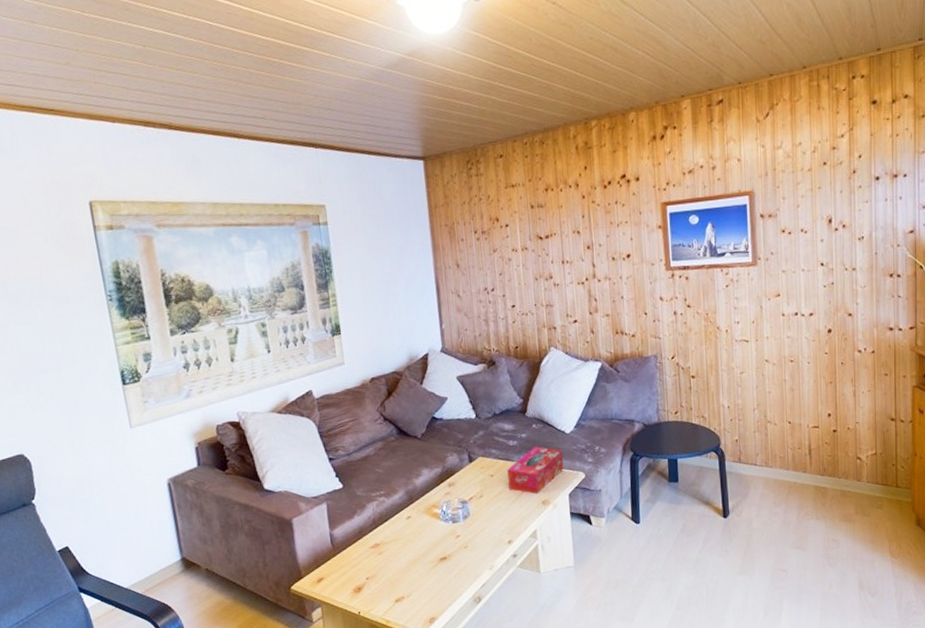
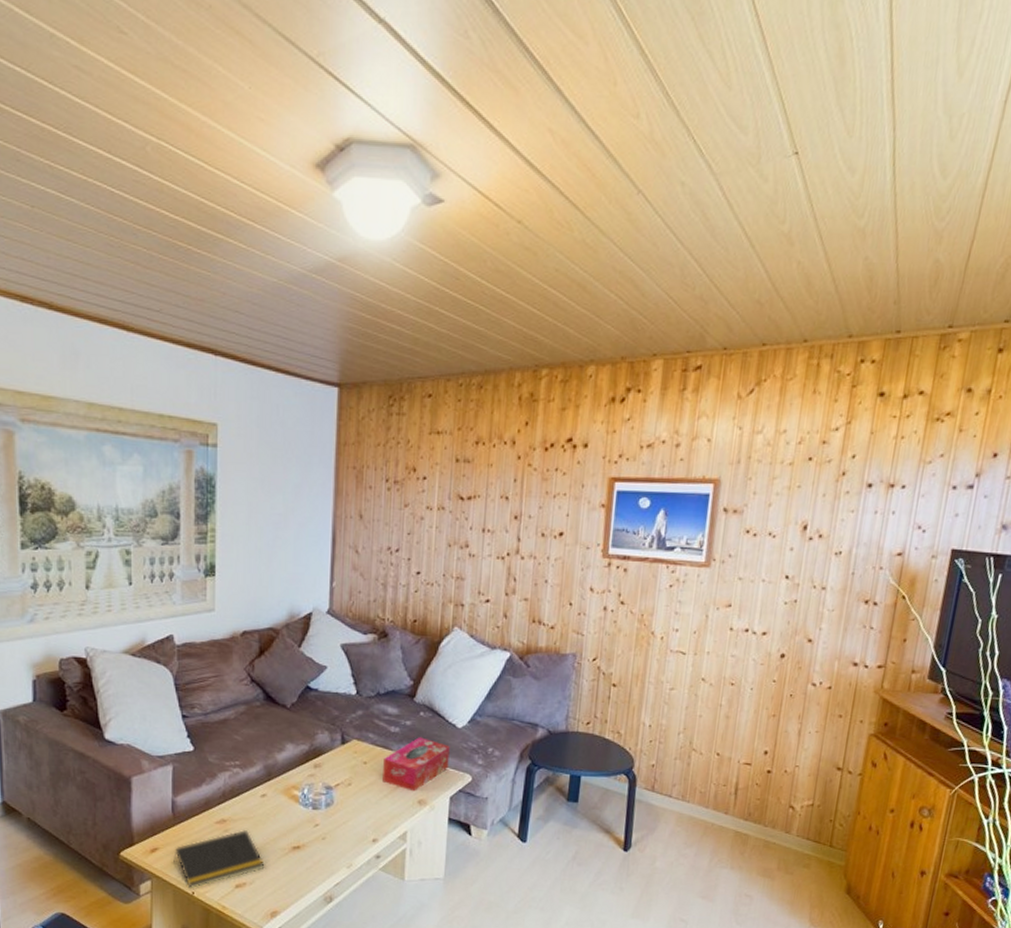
notepad: none [338,549,419,609] -> present [173,829,265,888]

